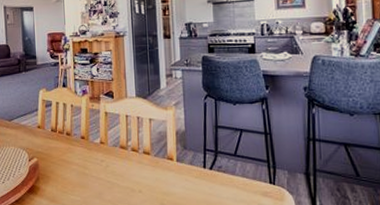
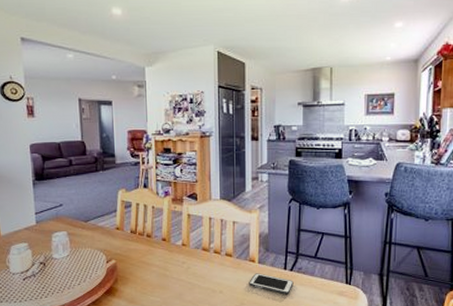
cell phone: none [168,172,214,195] -> present [249,273,294,295]

